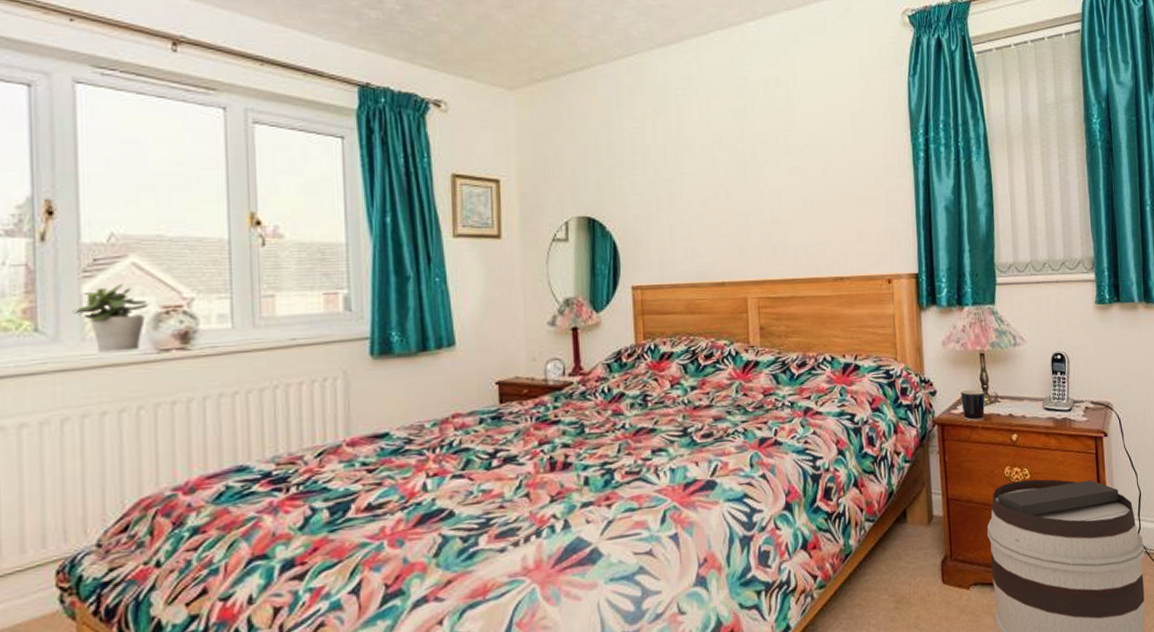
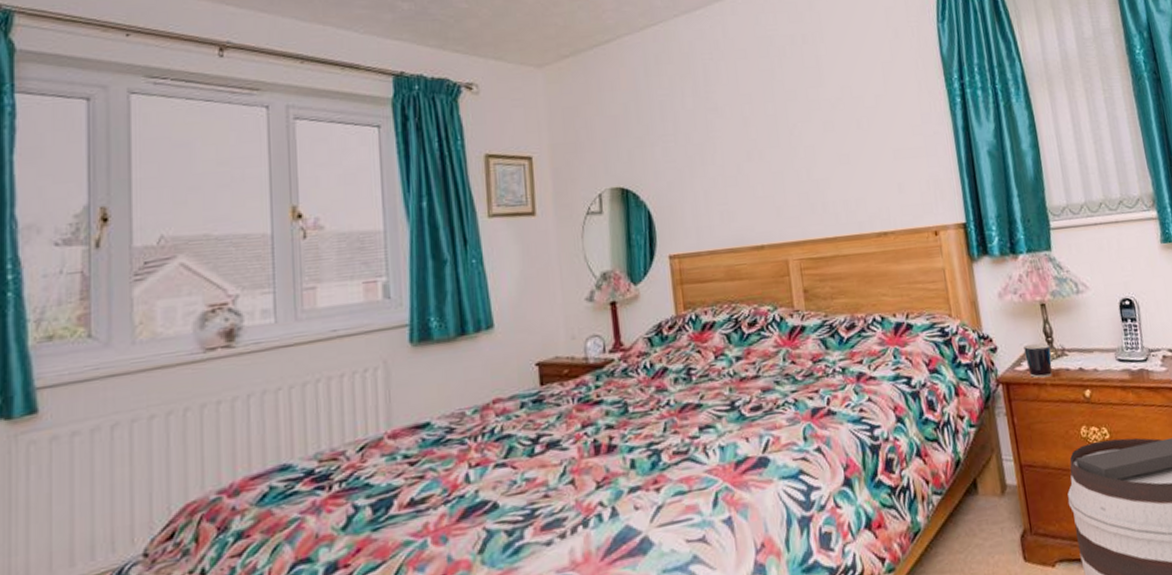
potted plant: present [72,283,149,352] -> none [124,284,195,355]

